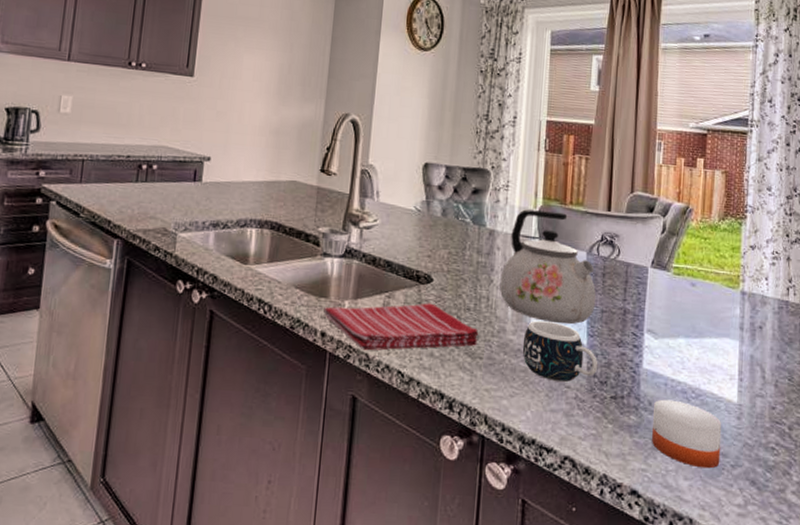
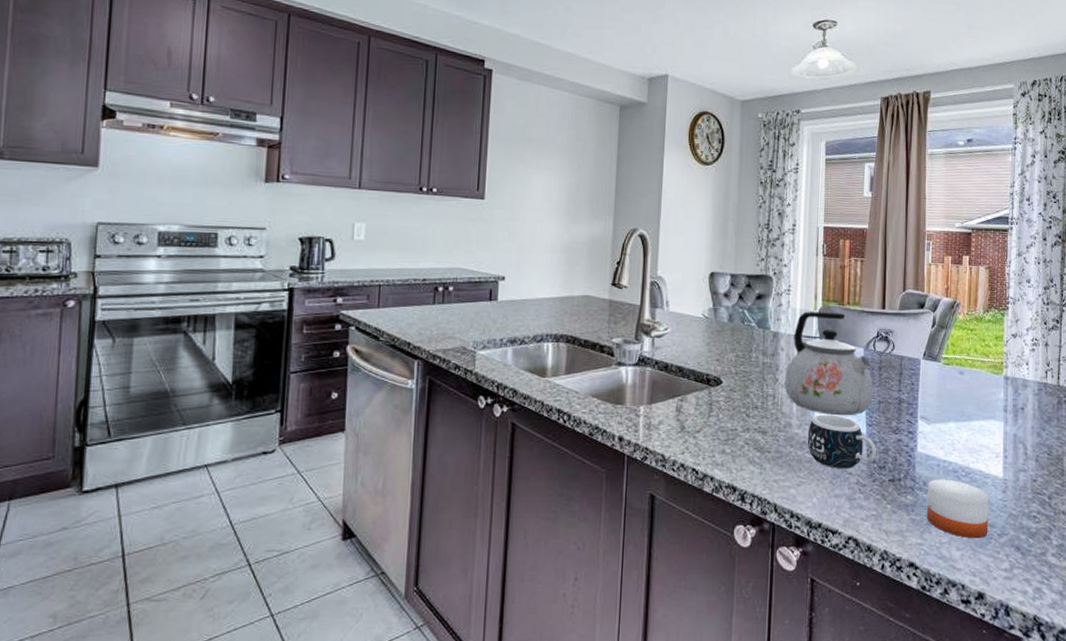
dish towel: present [323,303,479,351] -> none [620,404,767,452]

